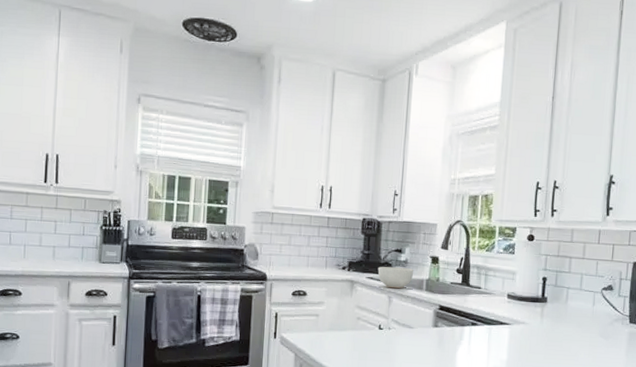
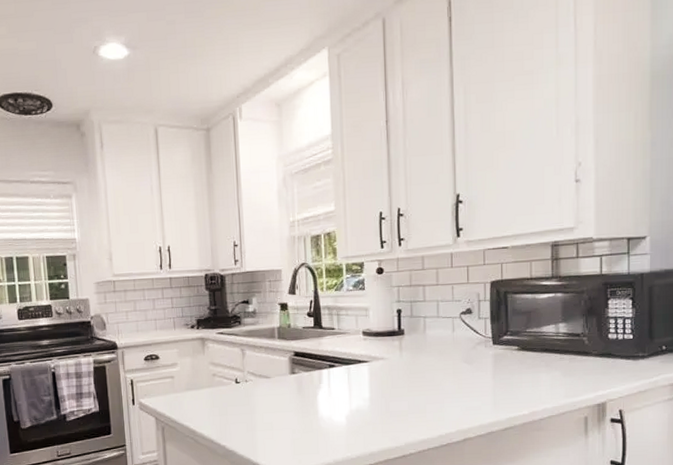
bowl: present [377,266,414,289] -> none [227,318,264,341]

